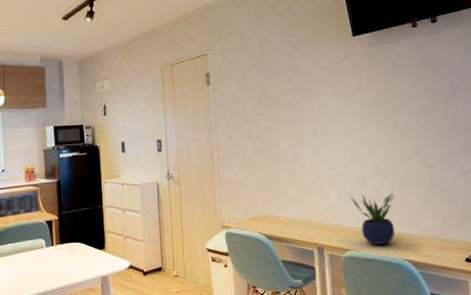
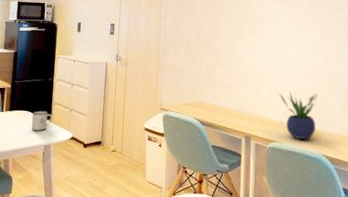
mug: none [84,240,107,263] -> present [31,110,53,131]

